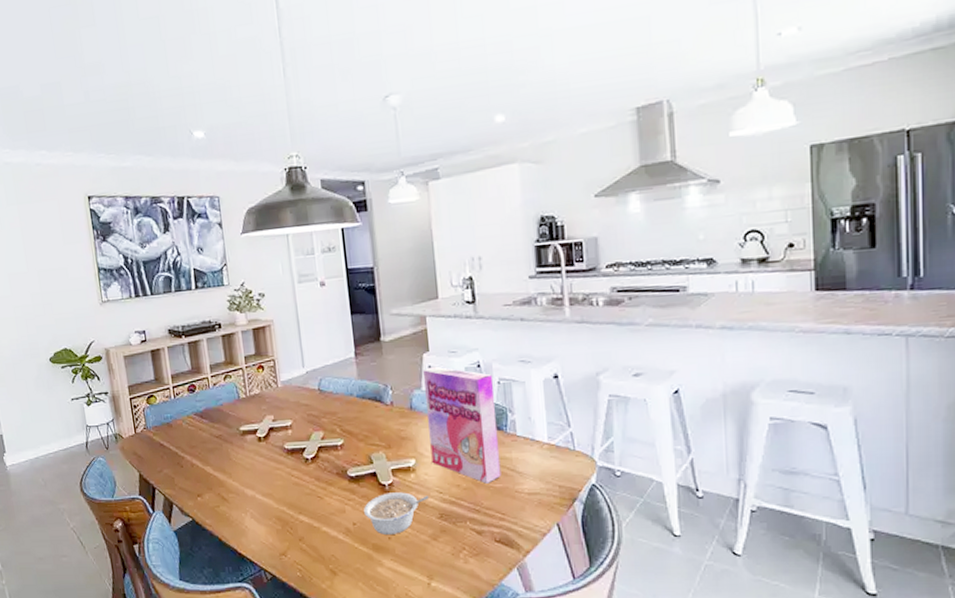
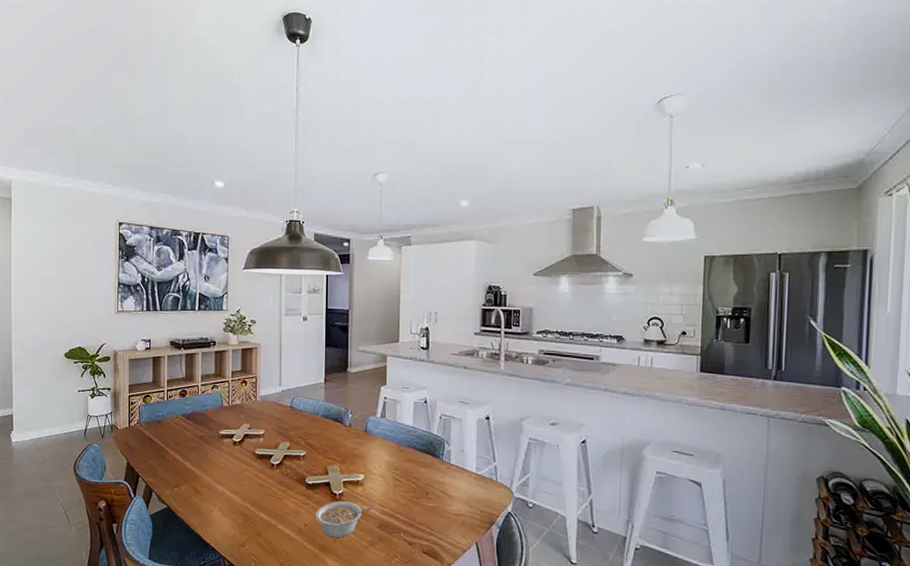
cereal box: present [423,366,501,484] -> none [378,398,436,502]

